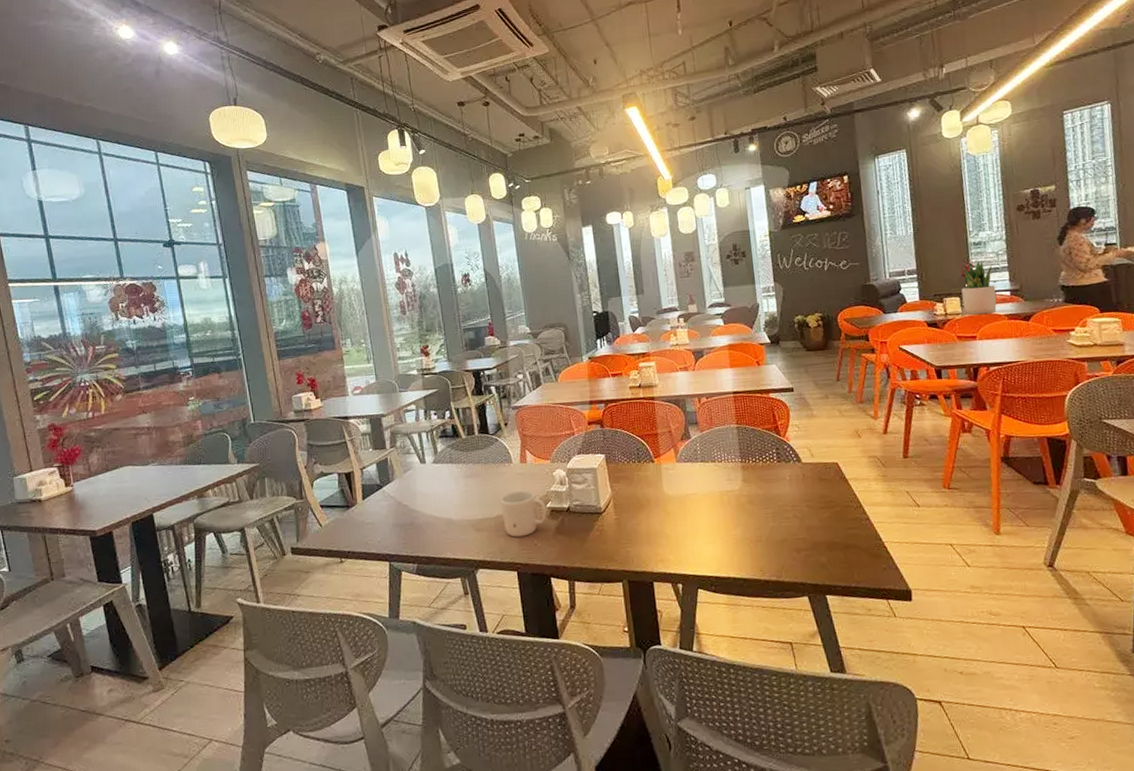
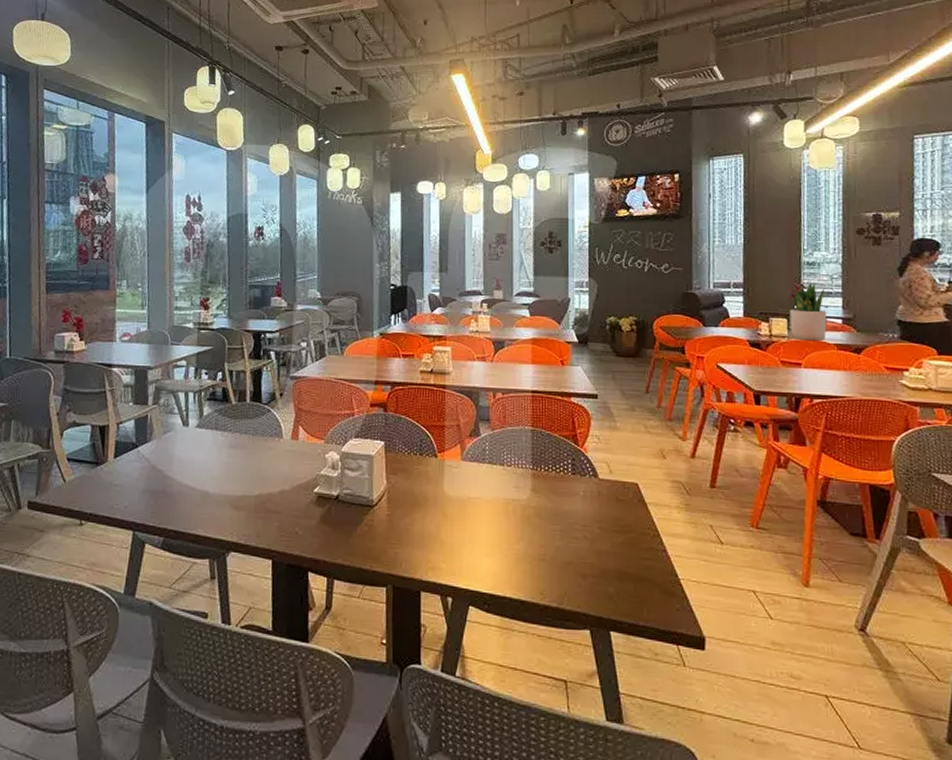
mug: present [500,490,547,537] -> none [263,469,314,522]

